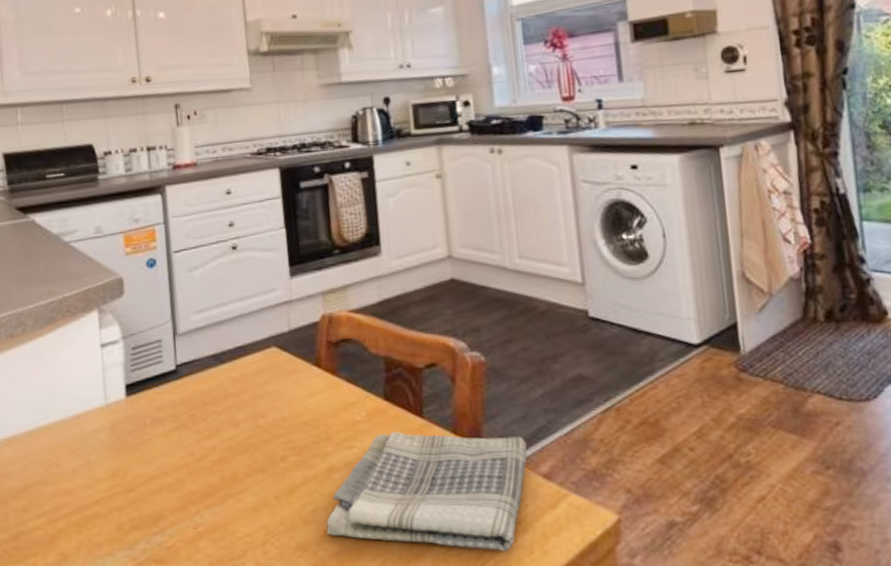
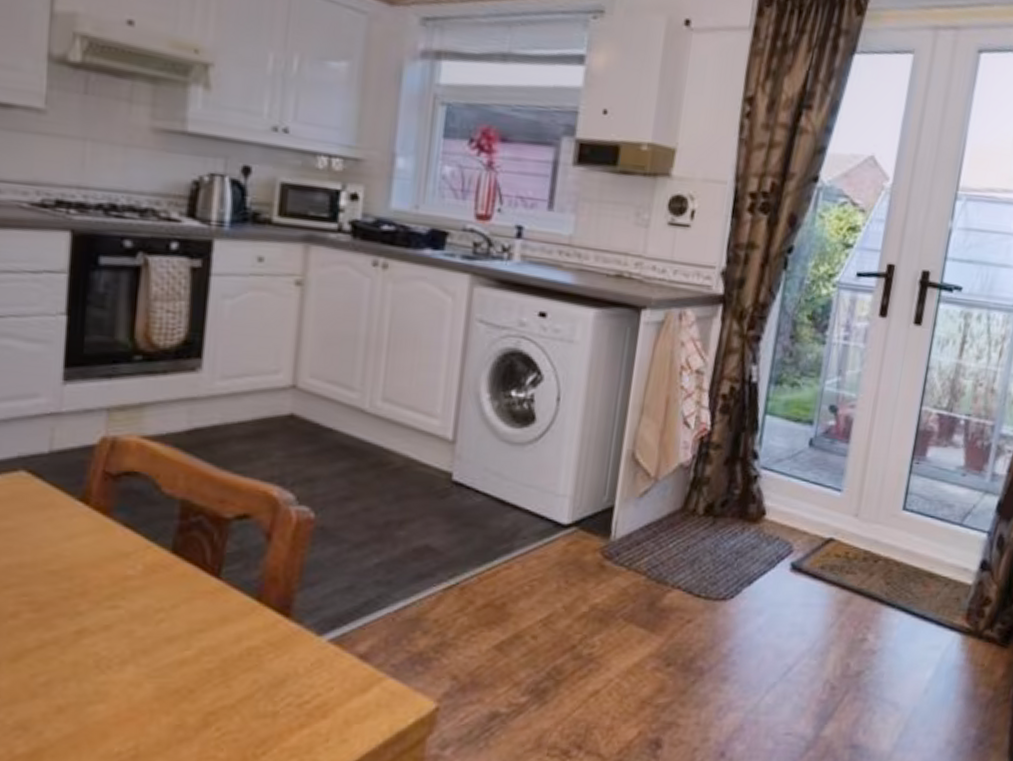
dish towel: present [326,431,528,552] -> none [61,592,347,739]

